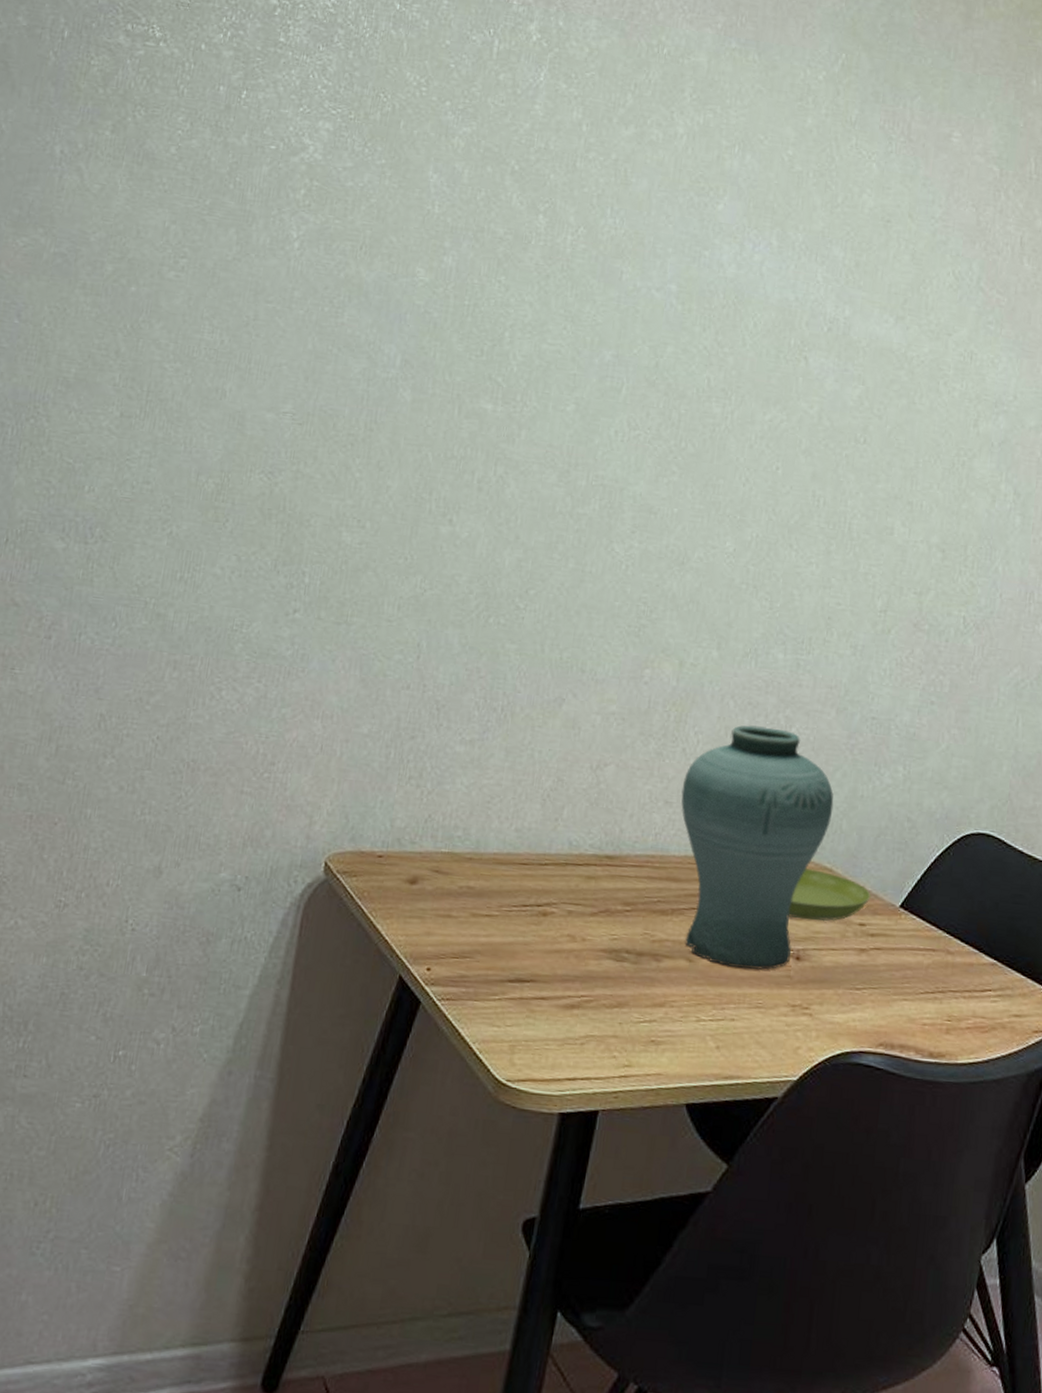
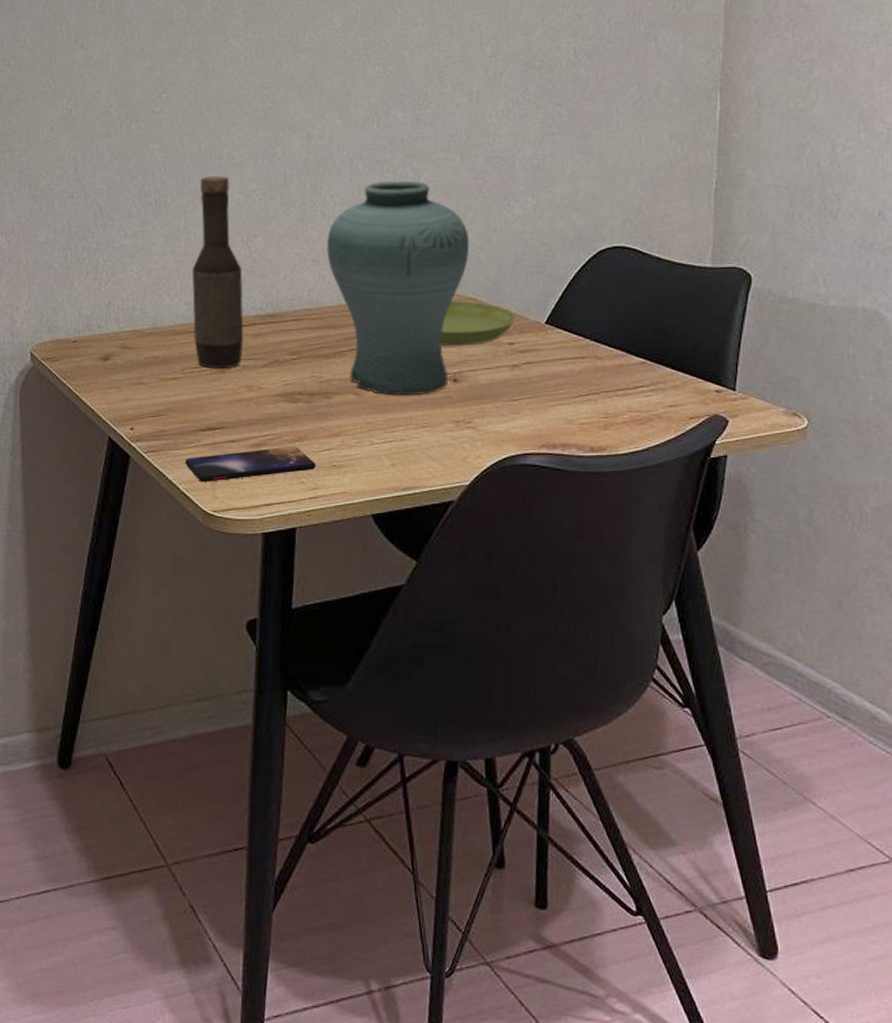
smartphone: none [484,1012,633,1045] -> present [185,446,316,482]
bottle: none [518,689,588,912] -> present [192,176,244,369]

